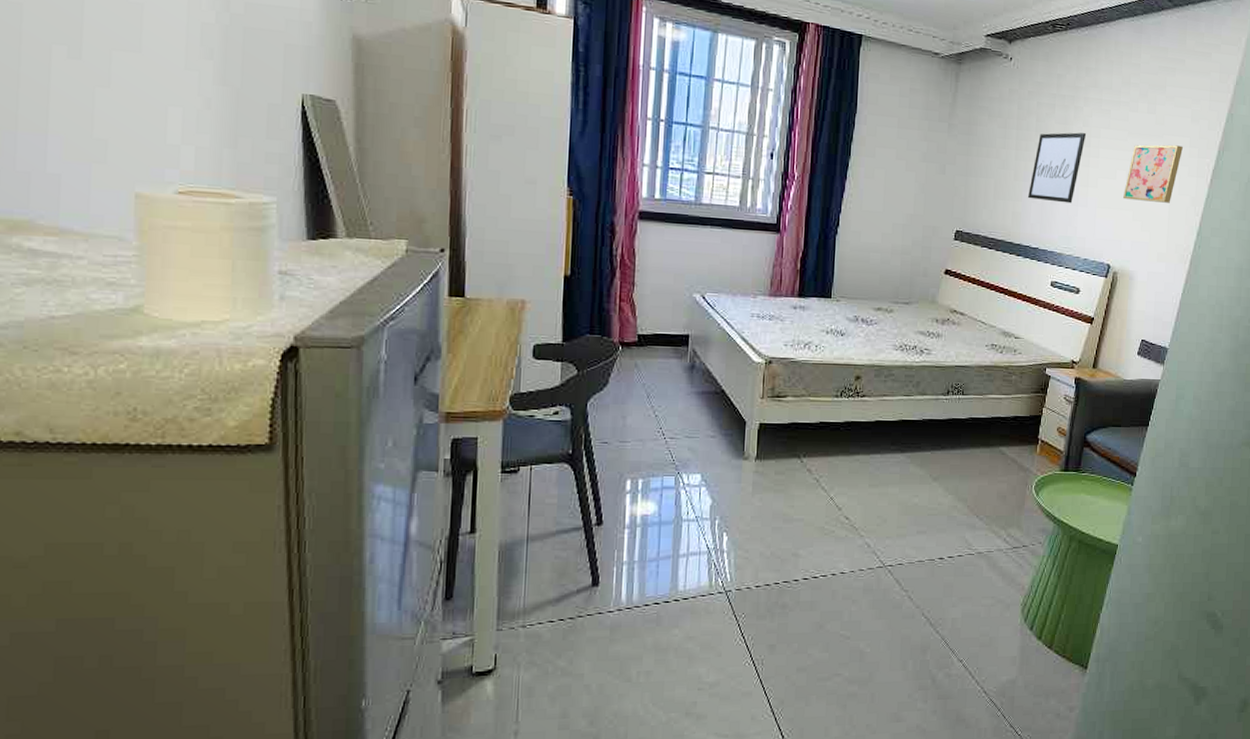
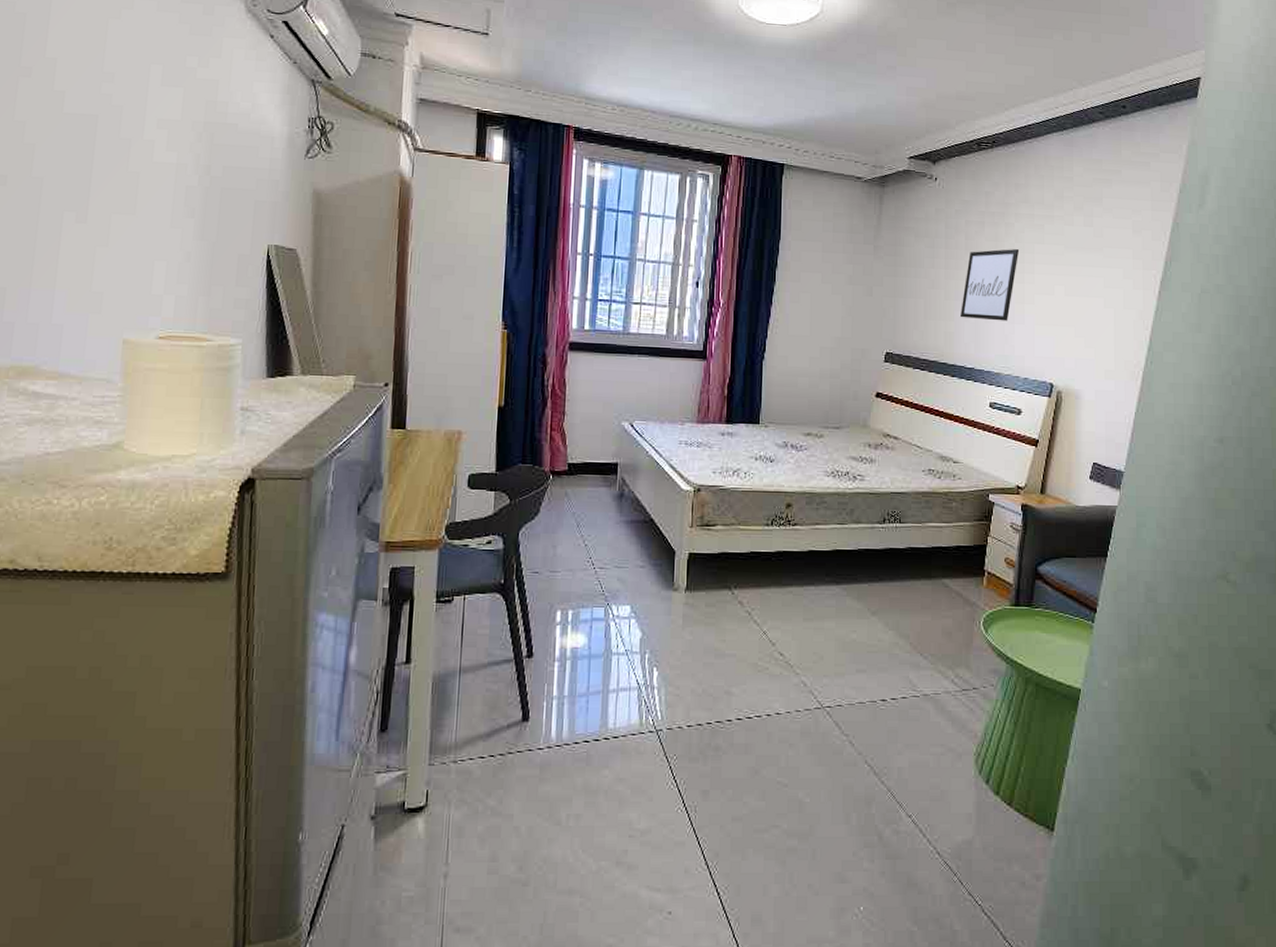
wall art: present [1123,144,1183,203] -> none [1063,257,1125,318]

